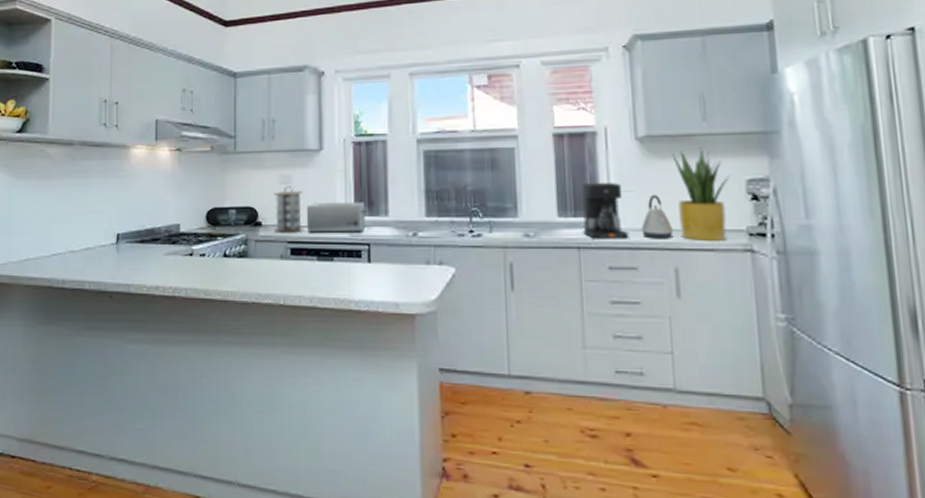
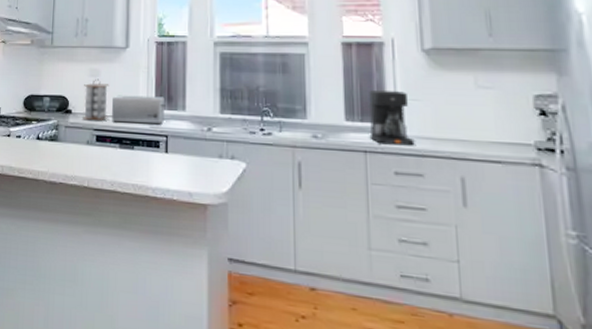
kettle: present [641,195,674,239] -> none [427,105,460,149]
planter: present [671,147,731,242] -> none [458,61,518,155]

